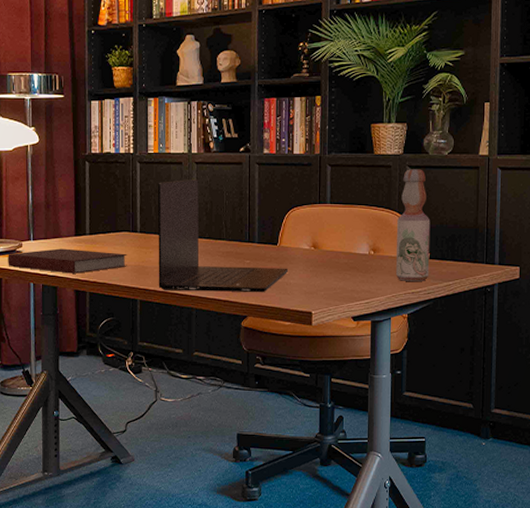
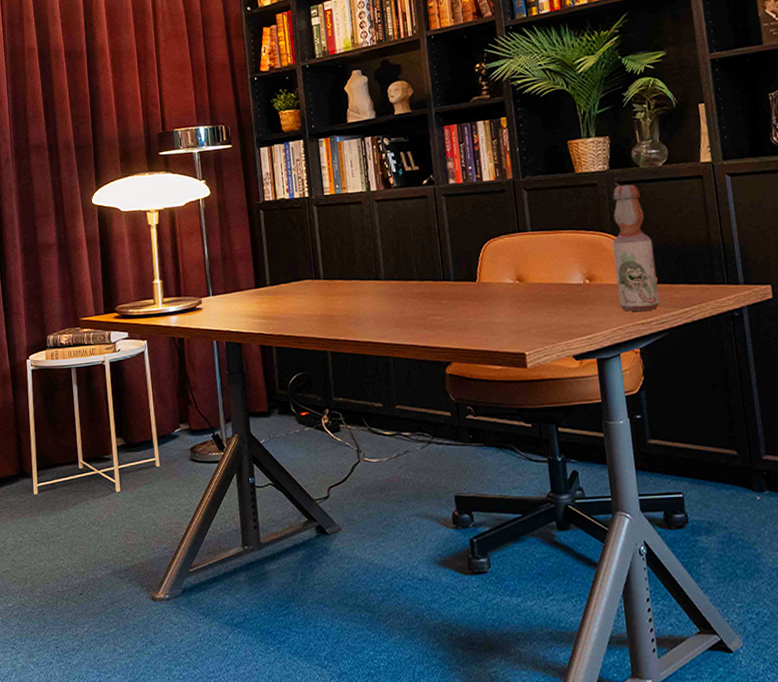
notebook: present [8,248,127,274] -> none [188,302,313,328]
laptop: present [158,179,289,293] -> none [338,218,493,339]

